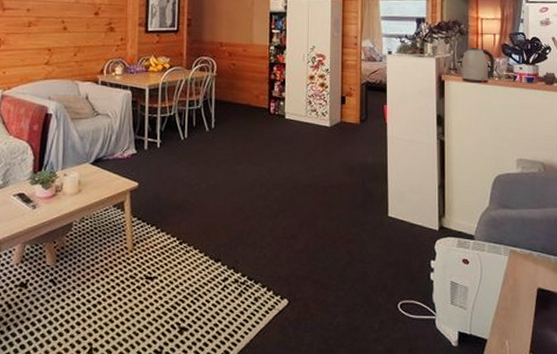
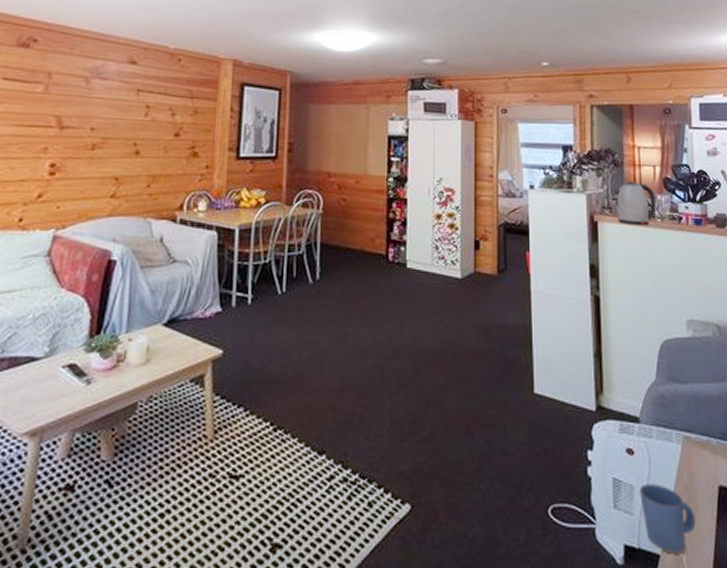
mug: none [472,286,517,339] -> present [639,484,696,554]

